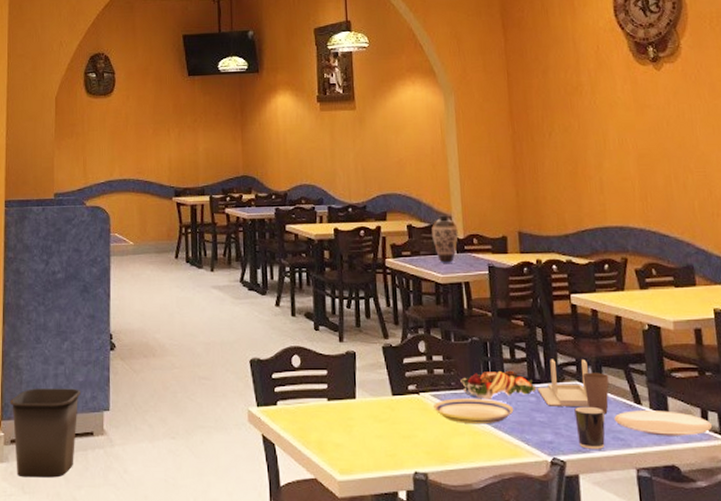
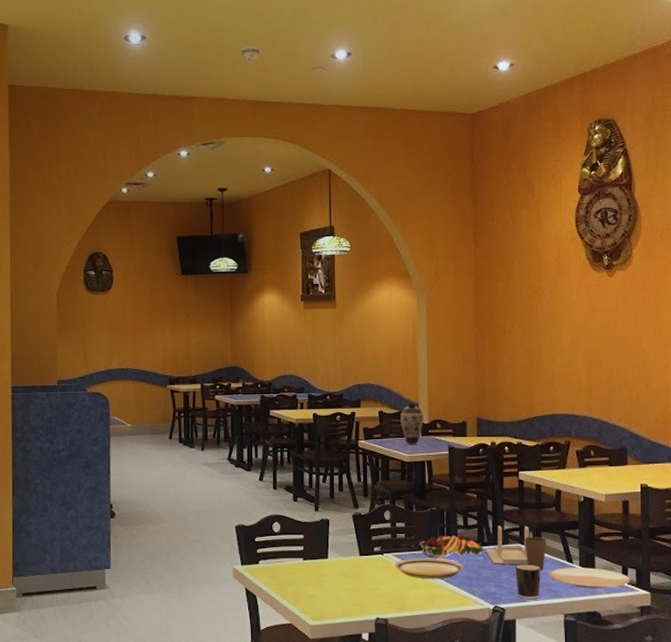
waste bin: present [9,388,81,478] -> none [20,550,85,624]

